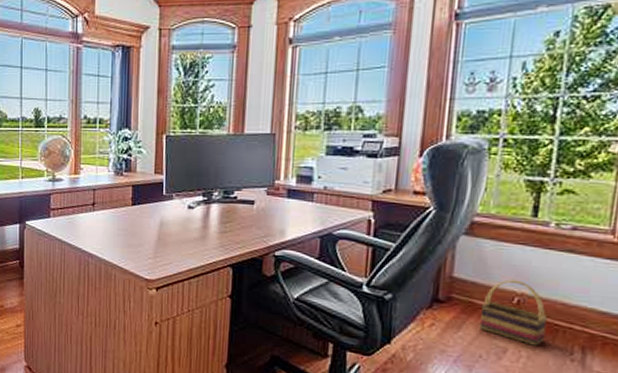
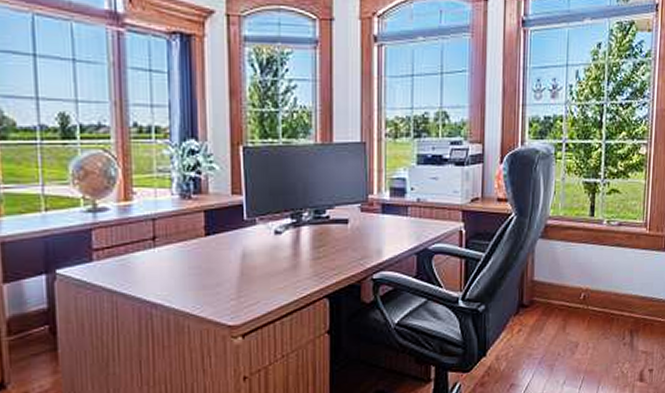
basket: present [480,279,548,346] -> none [557,277,606,336]

